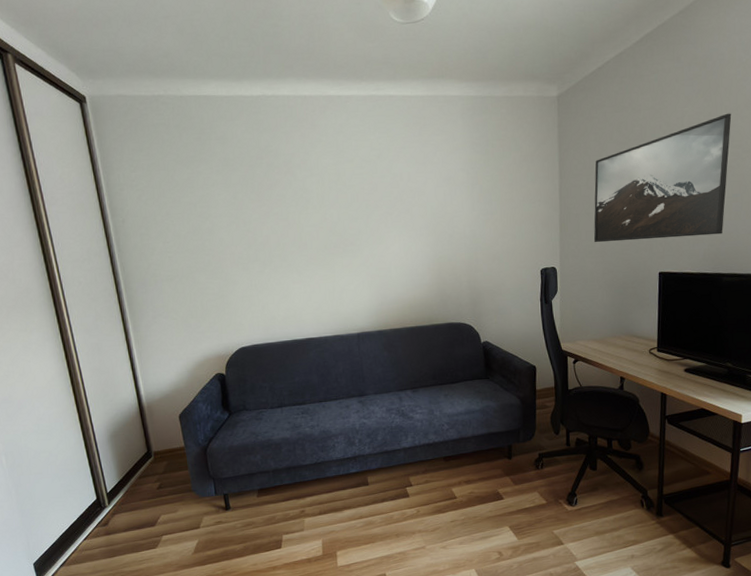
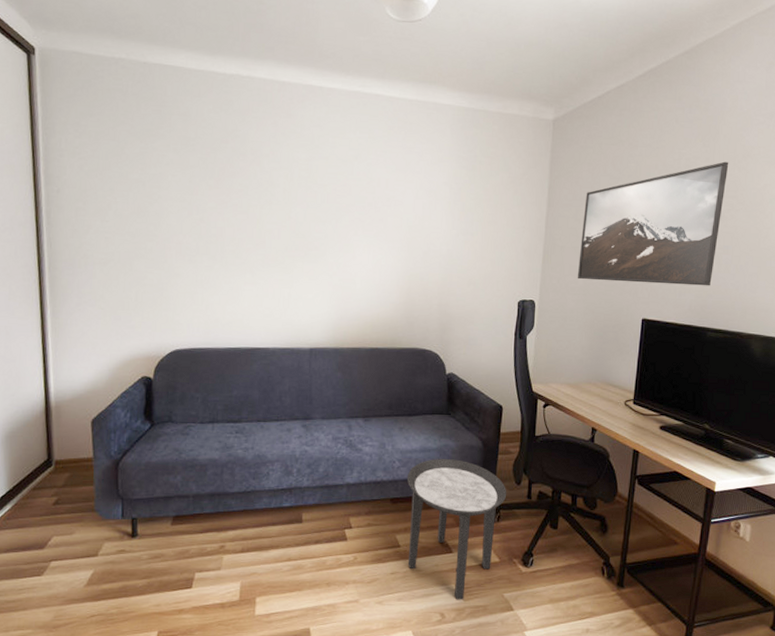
side table: none [455,417,548,540] -> present [406,459,507,600]

